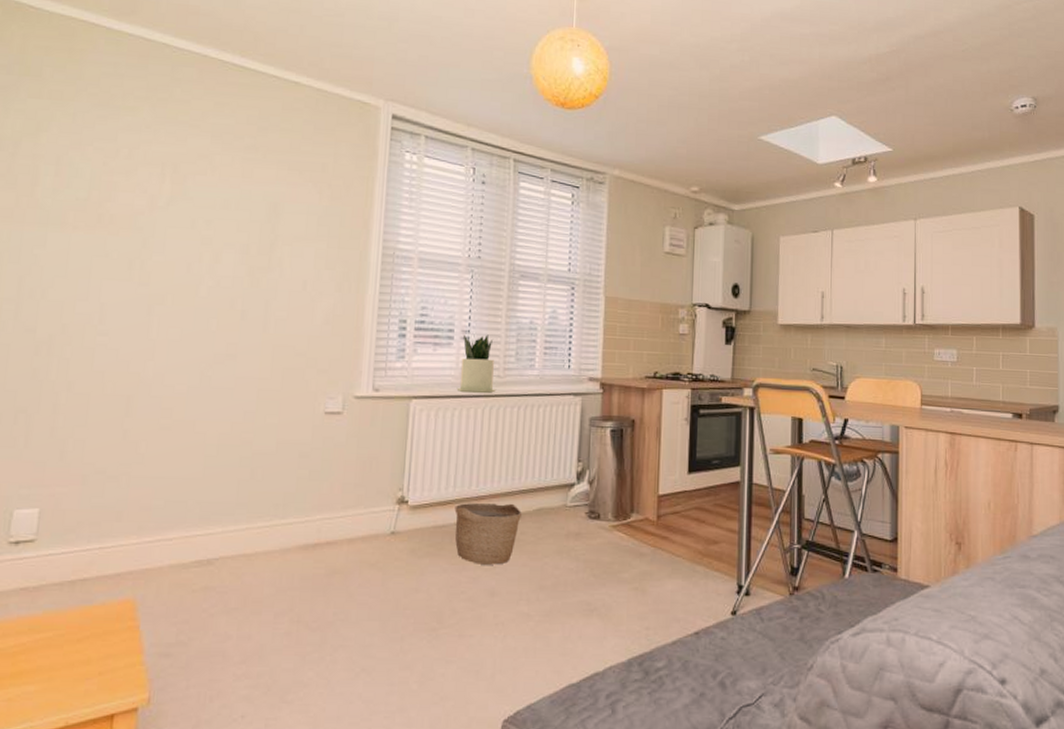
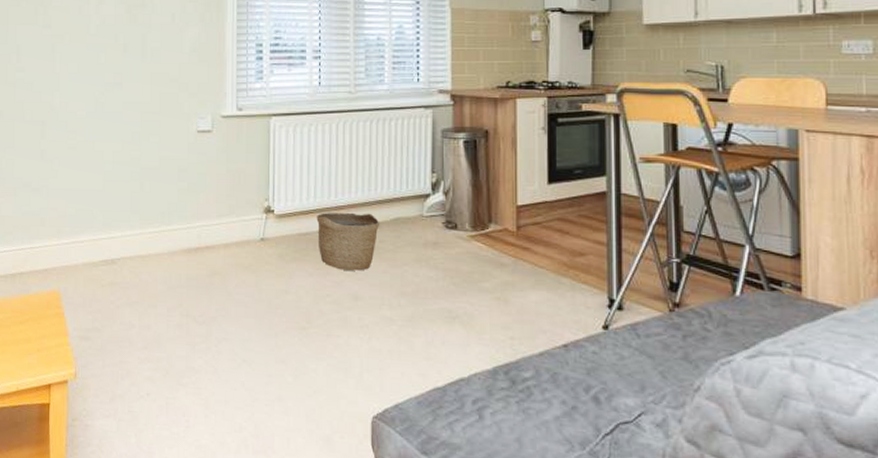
planter: present [456,334,496,394] -> none [311,53,349,110]

